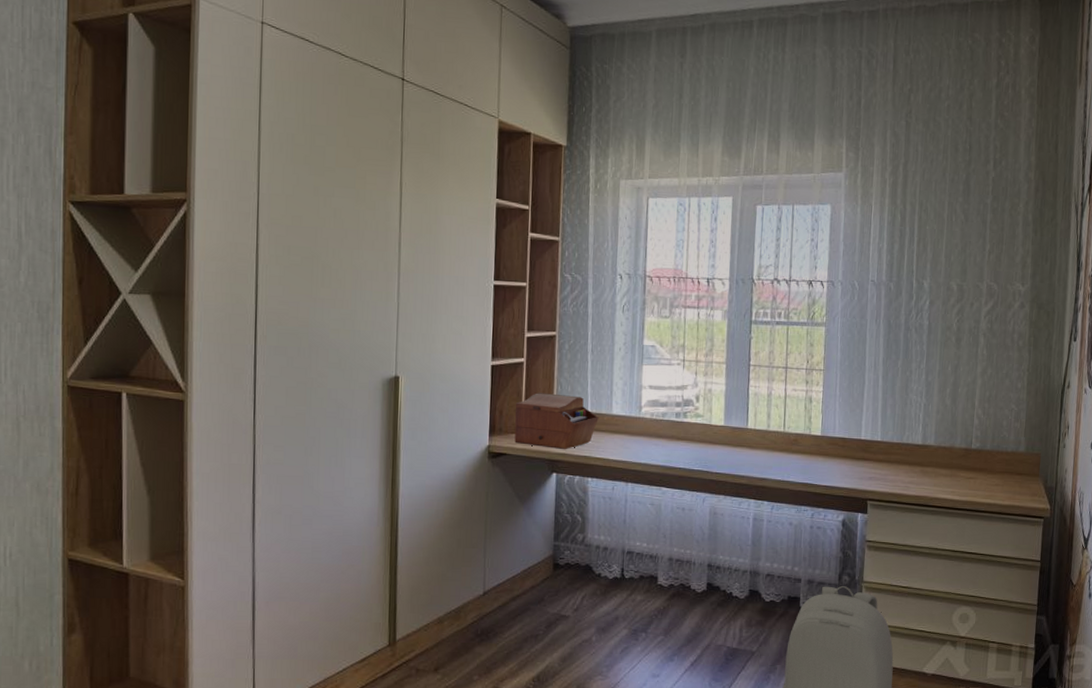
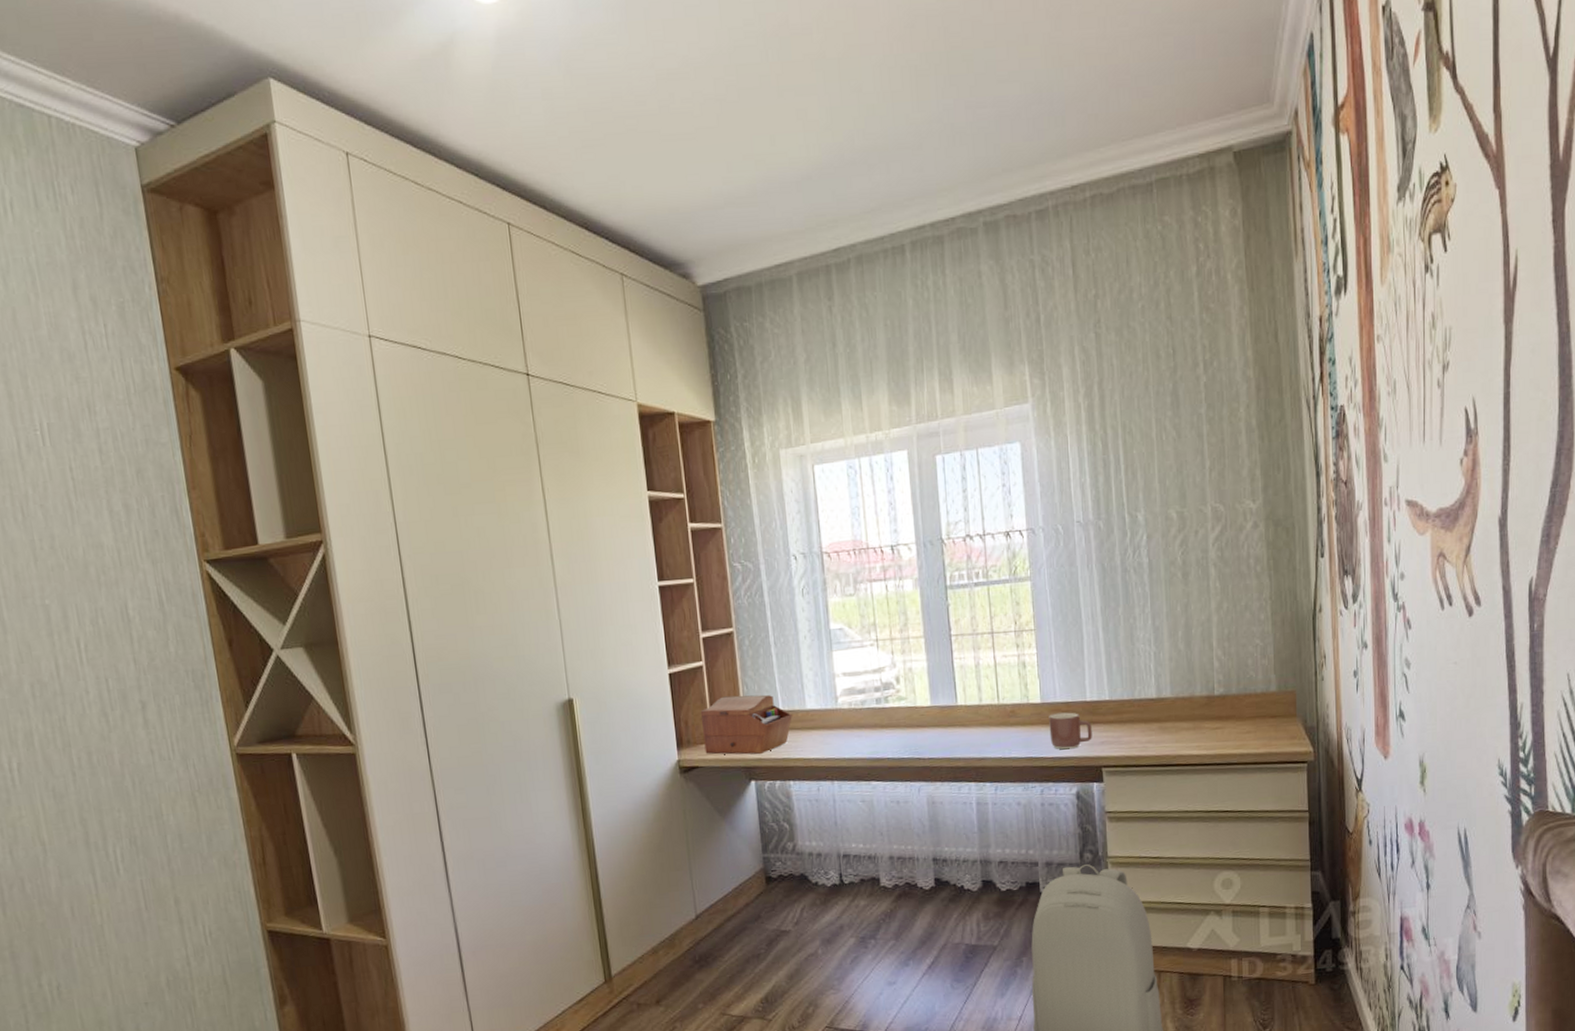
mug: none [825,447,863,481] -> present [1049,712,1092,750]

